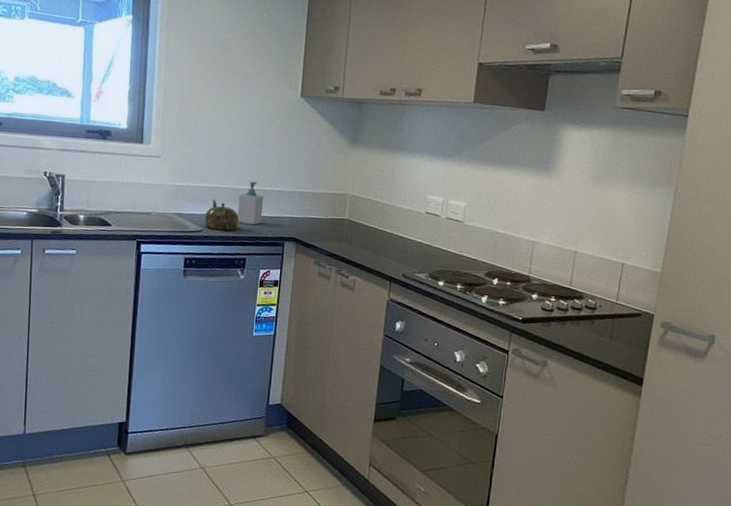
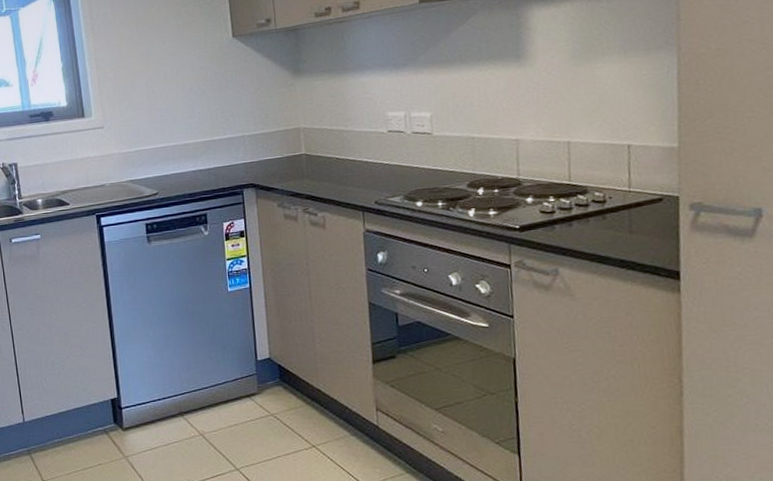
teapot: present [204,199,240,231] -> none [157,159,194,190]
soap bottle: present [237,181,264,225] -> none [187,133,216,179]

